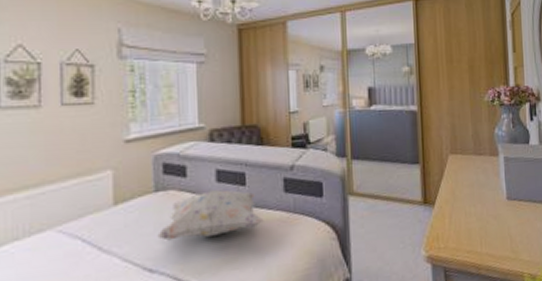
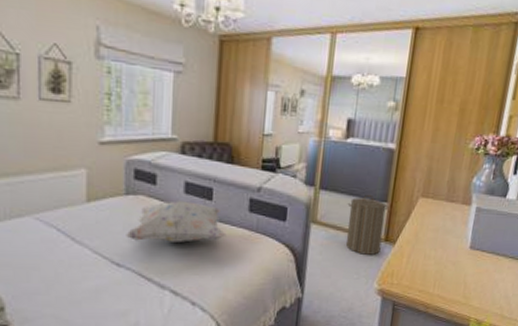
laundry hamper: none [381,158,422,222] -> present [345,194,389,255]

